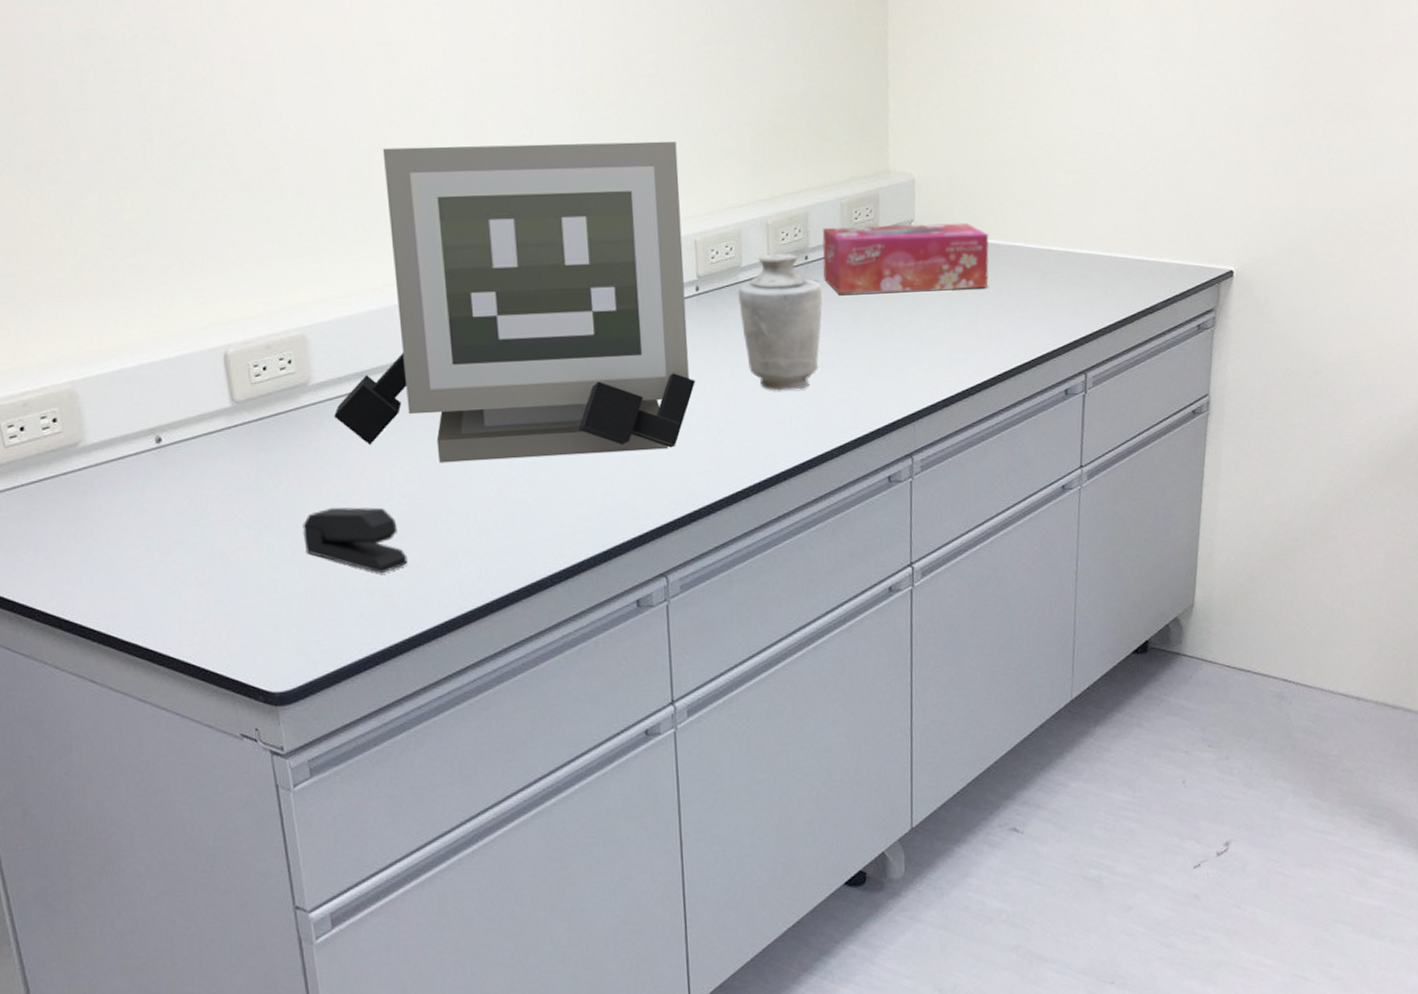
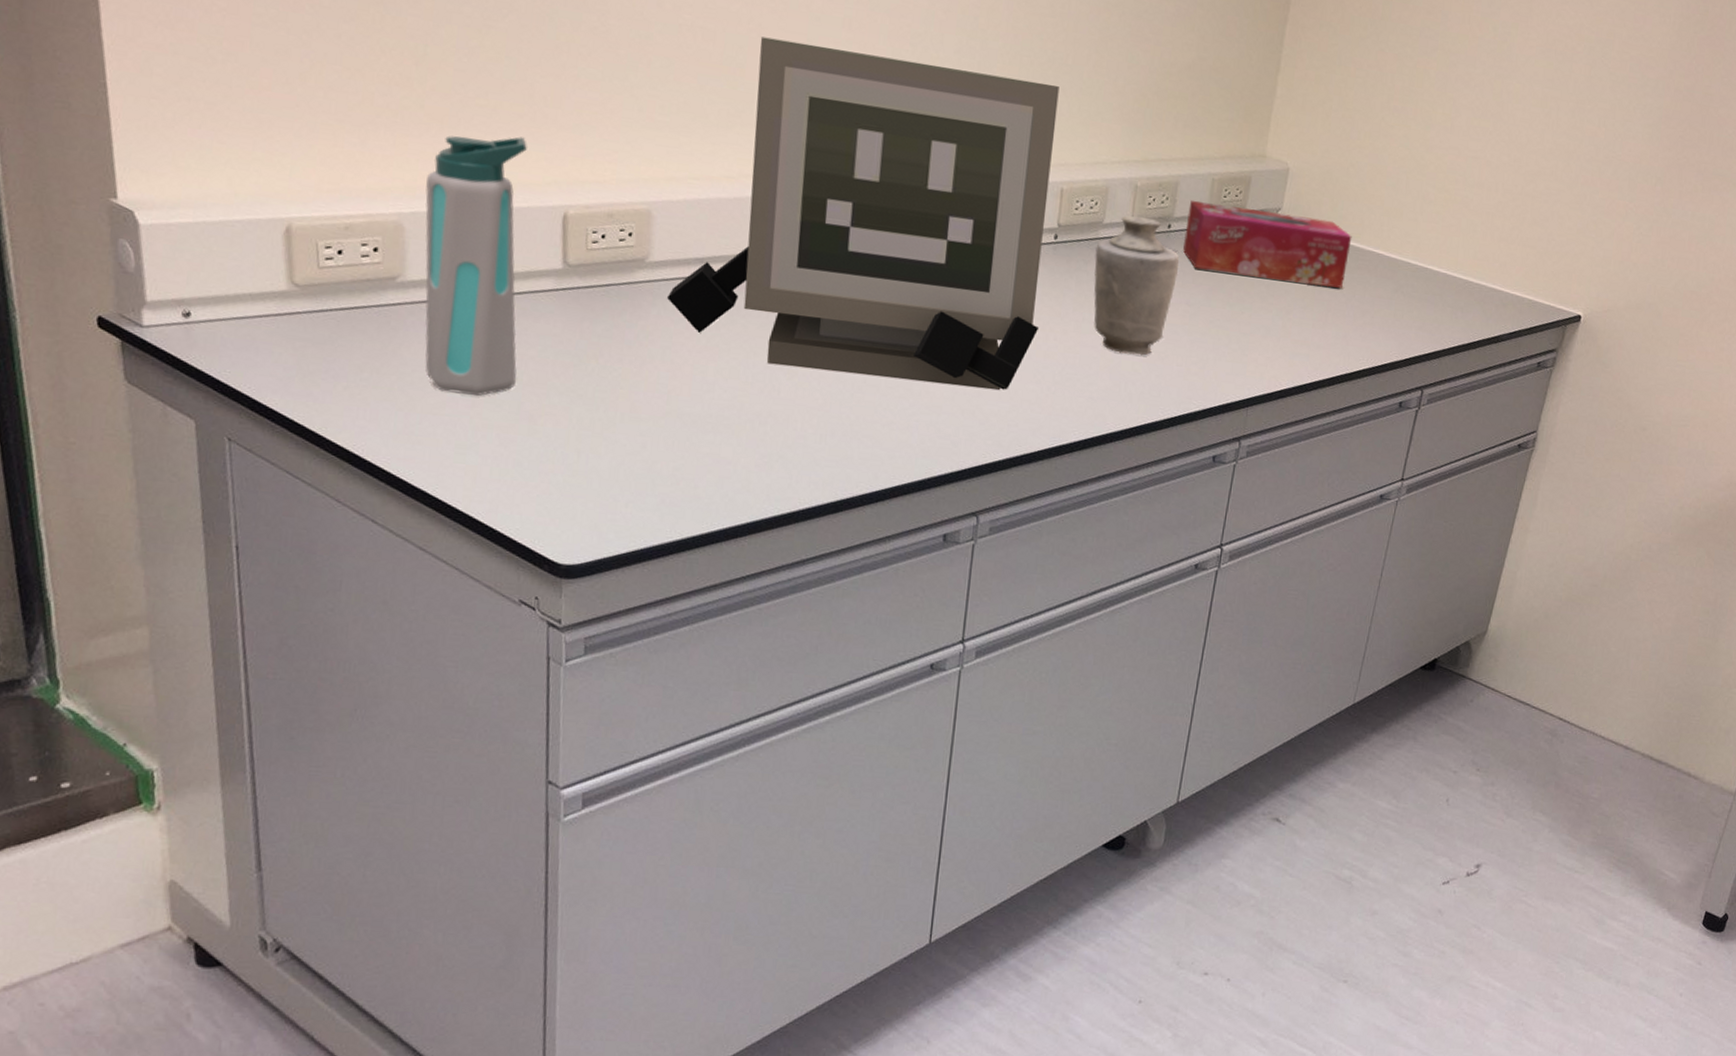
water bottle: none [91,287,204,545] -> present [425,136,527,396]
stapler: present [303,507,408,574] -> none [615,388,719,465]

